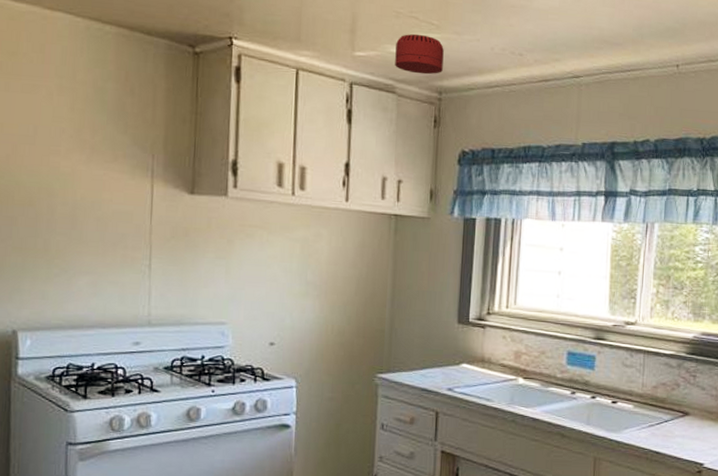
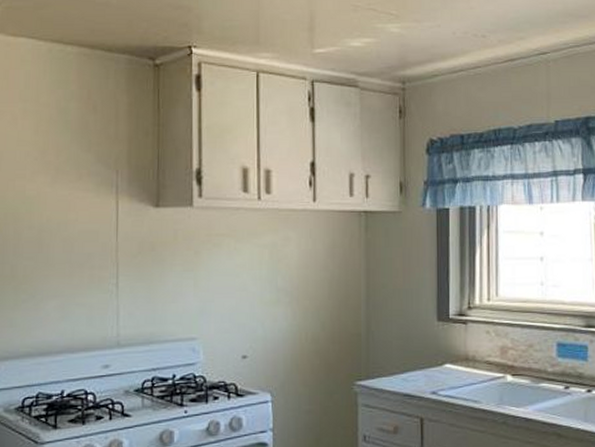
smoke detector: present [395,34,444,75] -> none [356,25,405,65]

